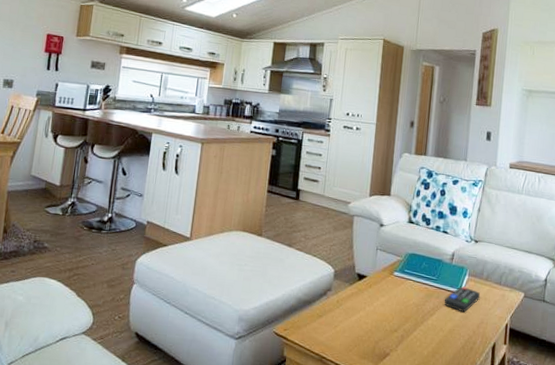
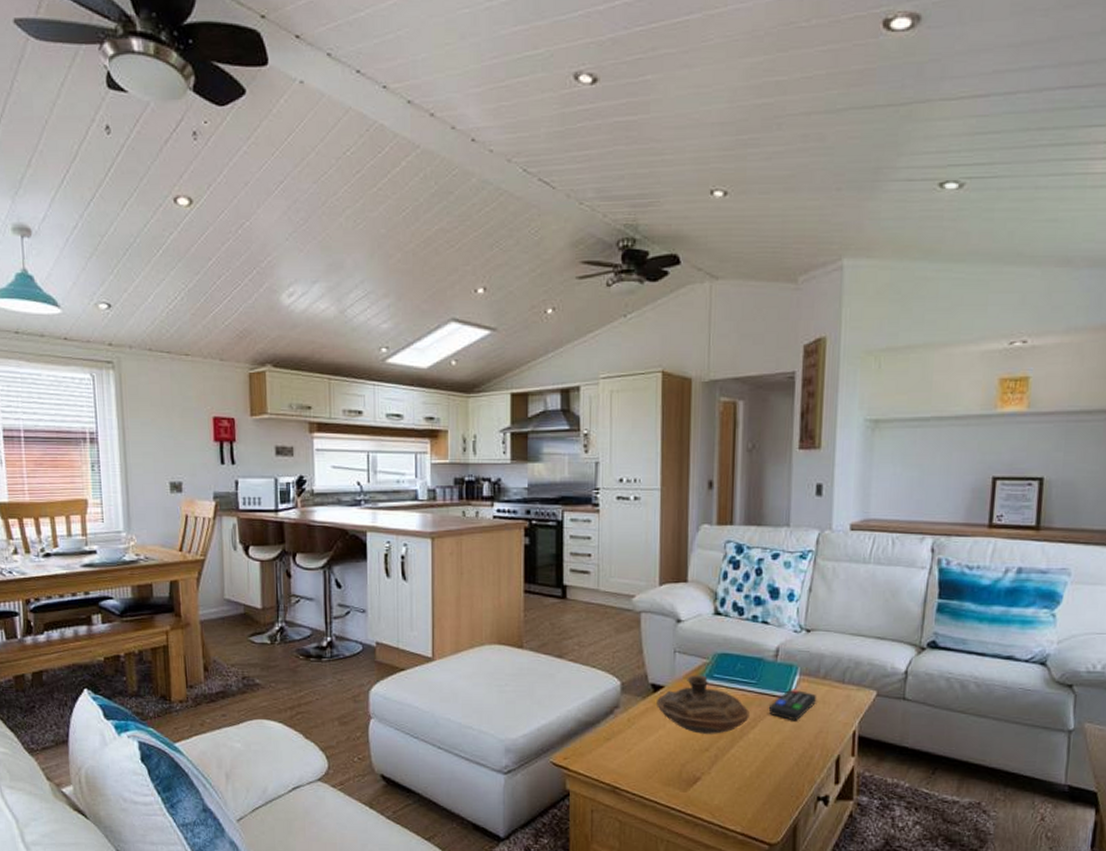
decorative bowl: none [360,269,430,319] -> present [657,675,750,734]

